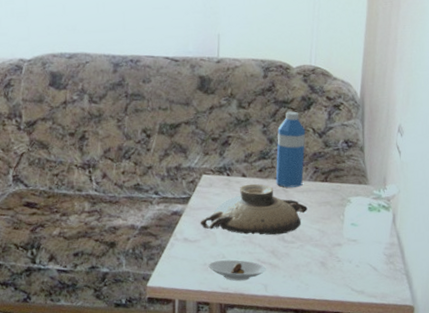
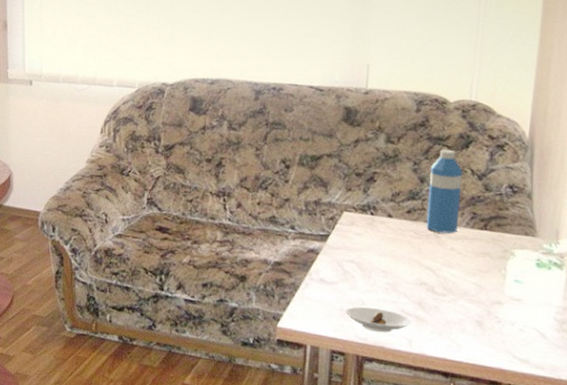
teapot: present [200,183,308,235] -> none [338,225,462,285]

